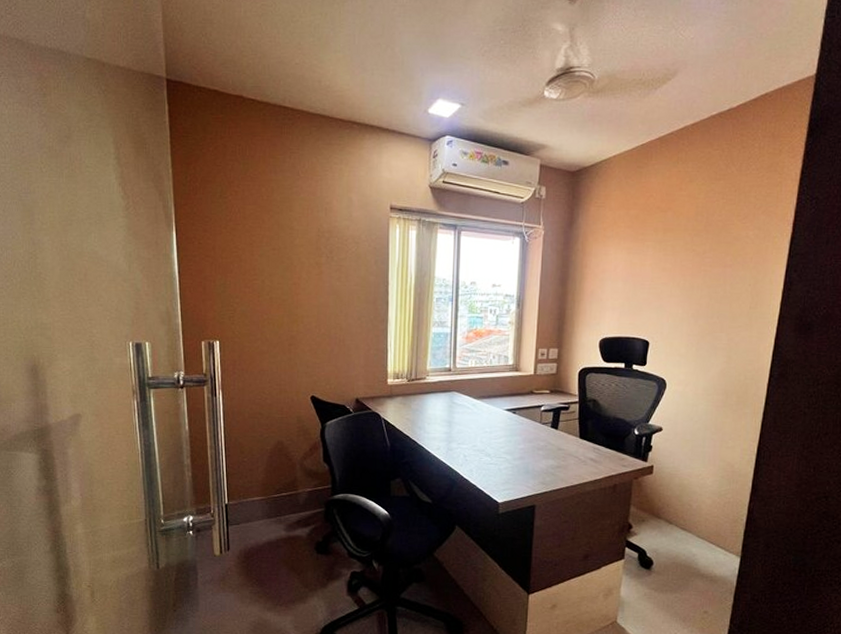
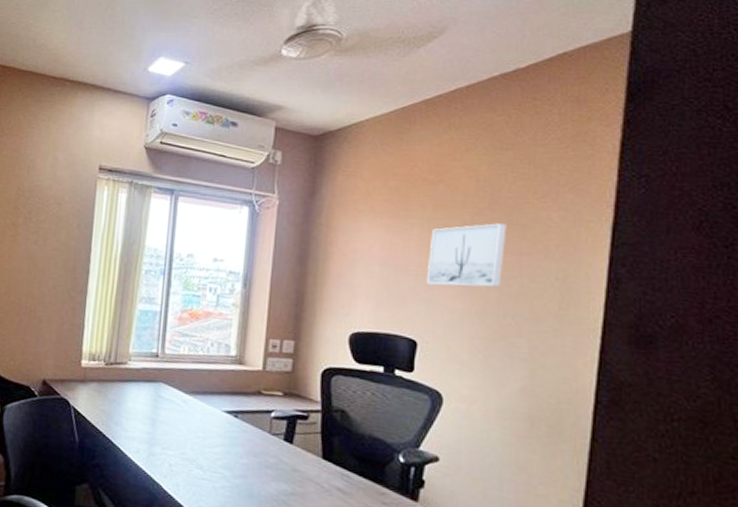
wall art: none [657,242,717,296] -> present [426,223,507,288]

